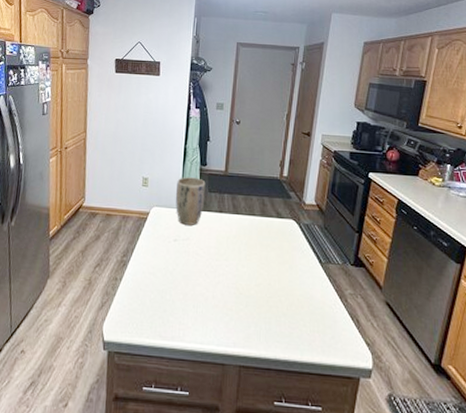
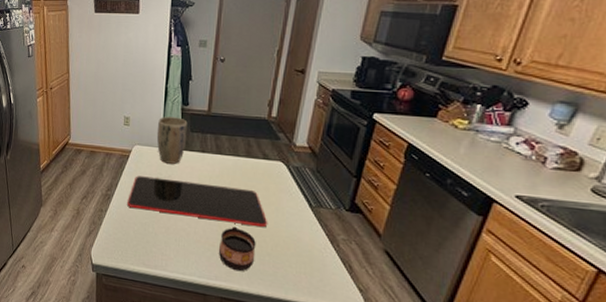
cutting board: none [144,239,283,286] -> present [127,176,268,227]
cup: none [237,287,272,336] -> present [219,226,256,272]

